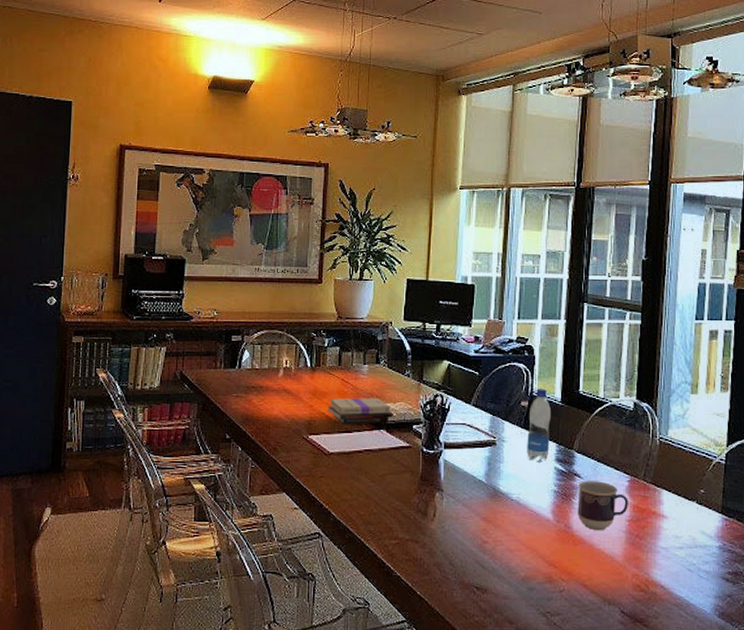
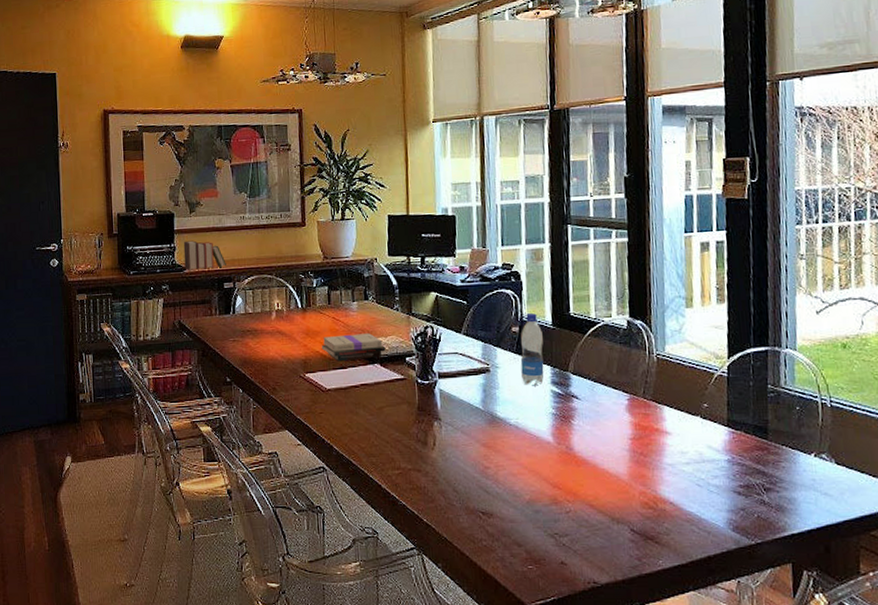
books: none [192,289,236,320] -> present [183,240,226,270]
cup: present [577,481,628,531] -> none [577,401,630,451]

